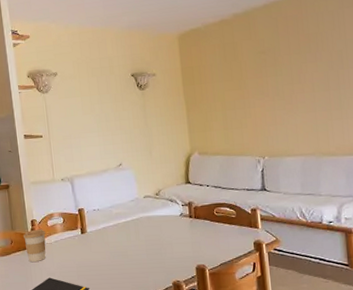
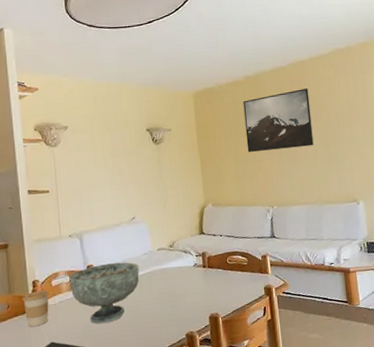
decorative bowl: none [62,207,127,265] -> present [69,261,140,324]
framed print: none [231,25,312,98] -> present [243,88,314,152]

